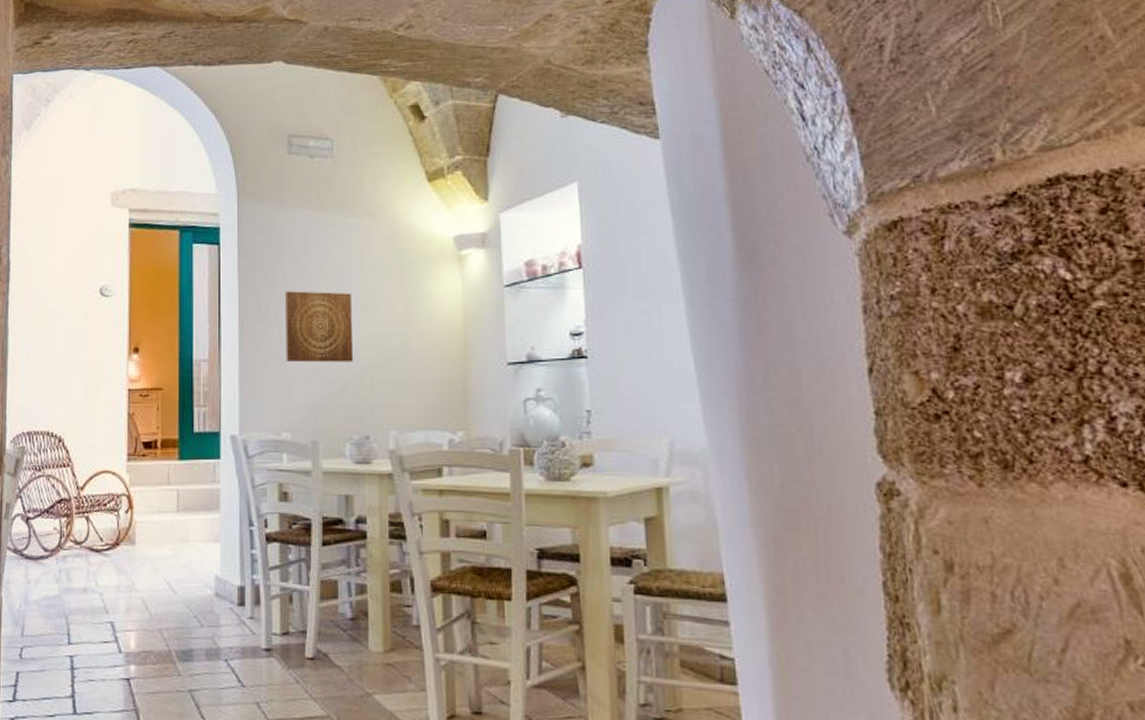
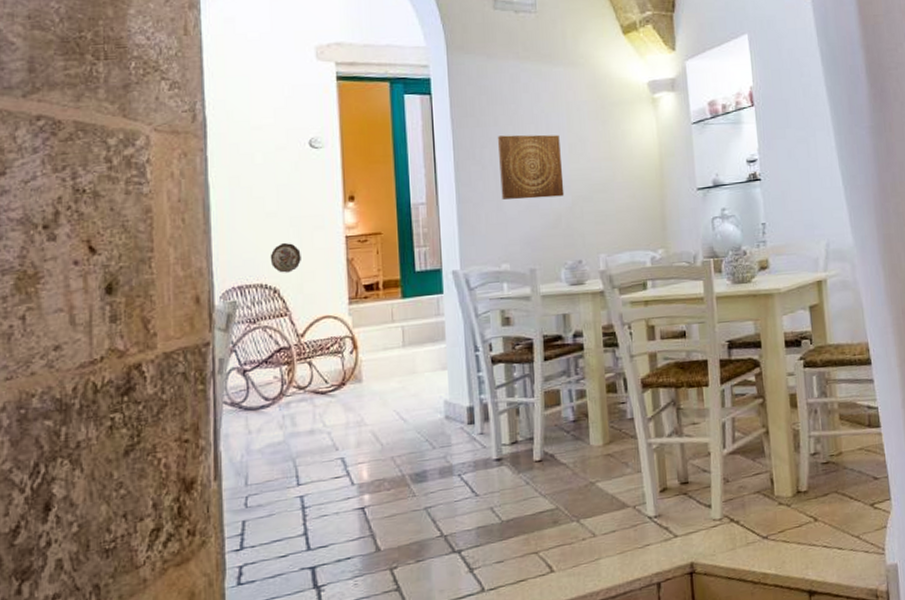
decorative plate: none [57,391,86,422] -> present [270,242,301,273]

